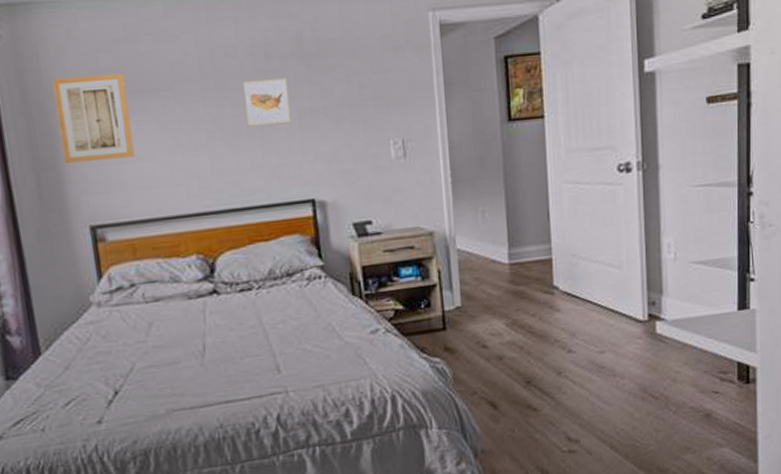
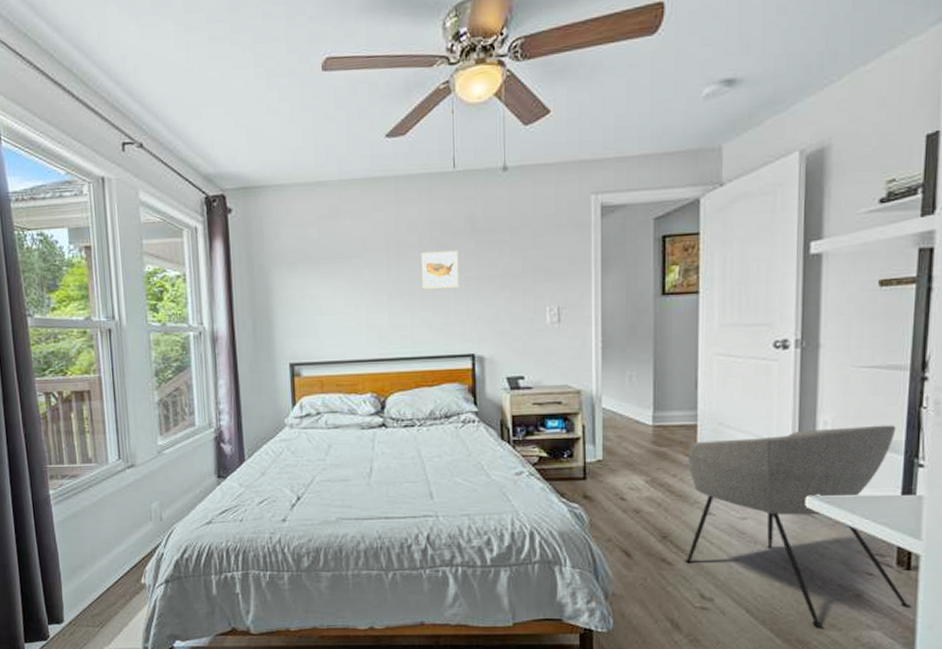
wall art: present [52,73,135,163] -> none [271,243,329,312]
armchair: none [545,241,753,453] -> present [684,425,912,627]

